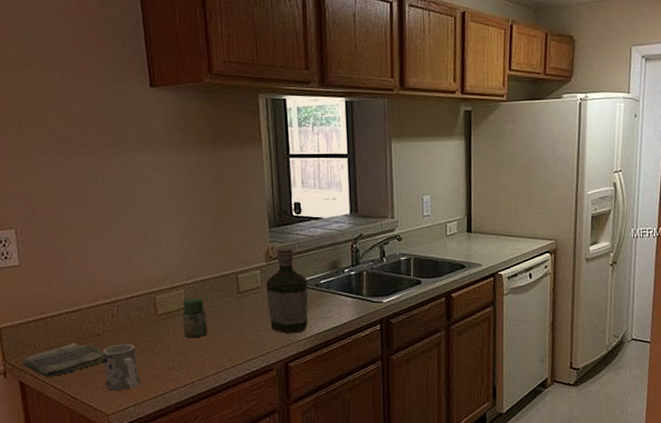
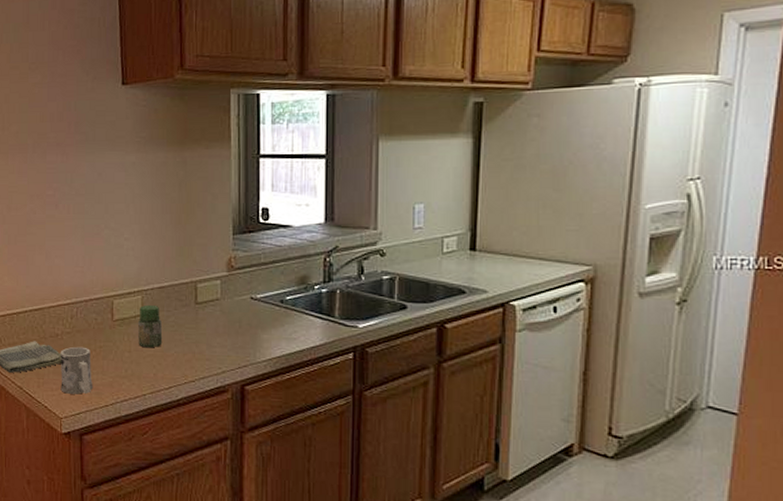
bottle: present [266,248,309,334] -> none [225,258,272,354]

